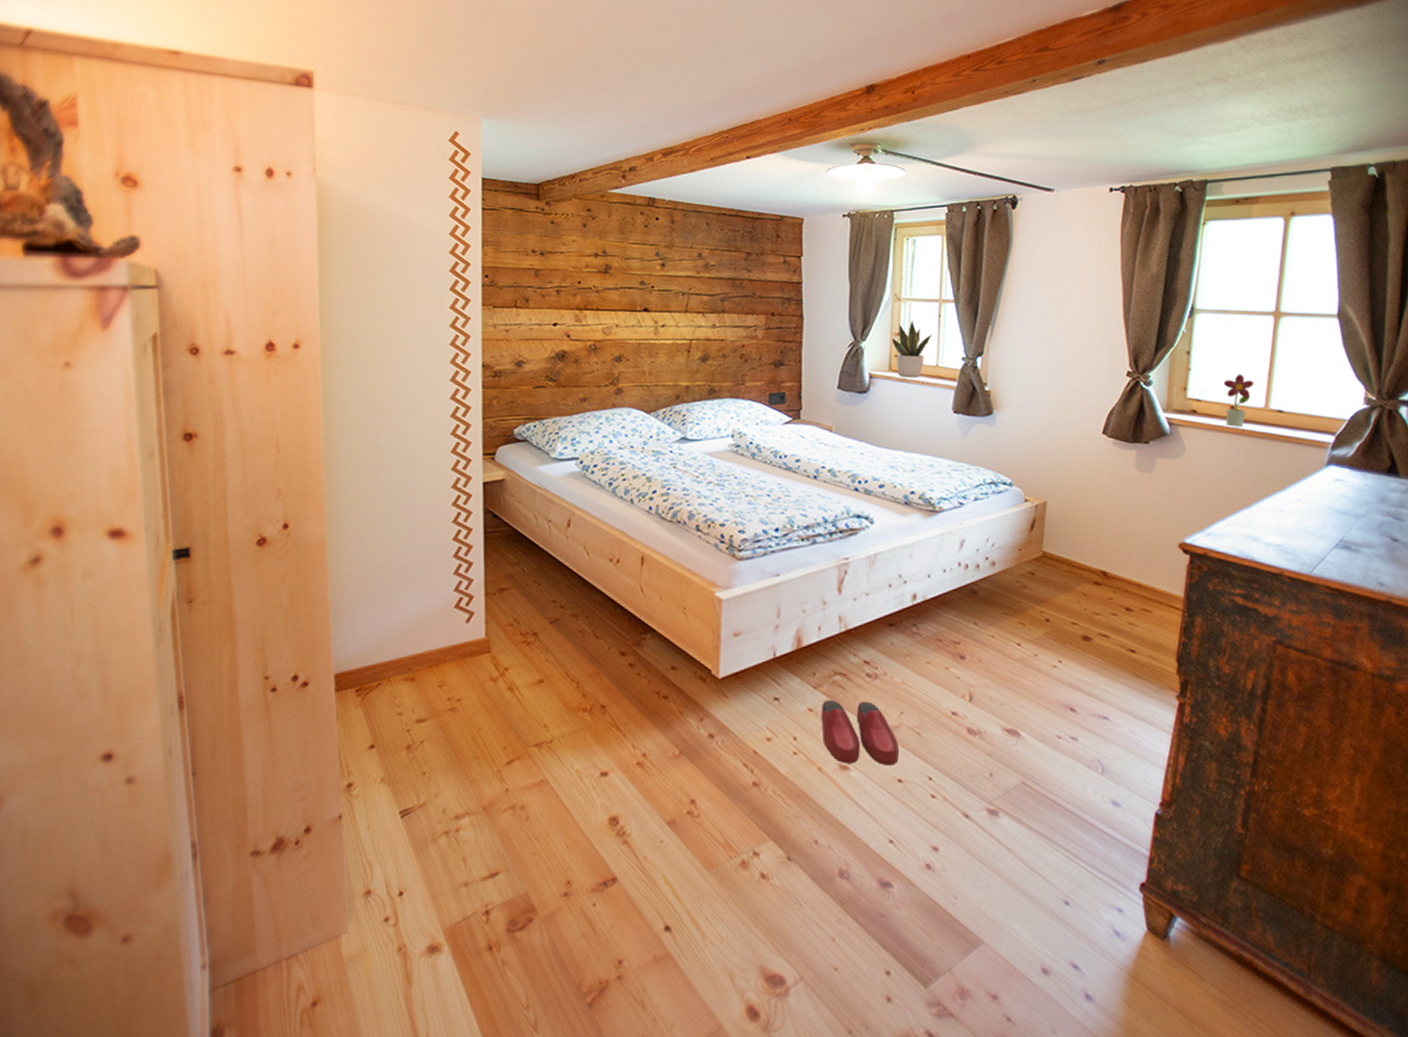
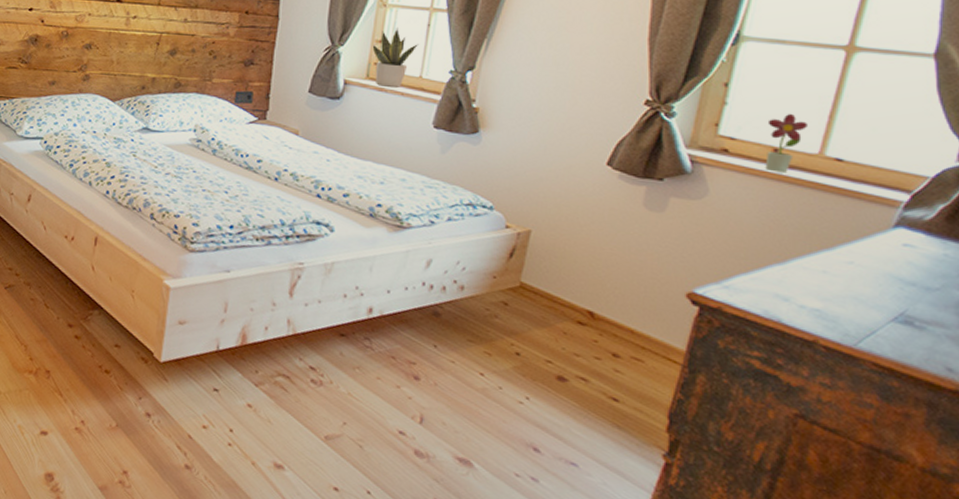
slippers: present [821,700,899,766] -> none [259,399,338,473]

